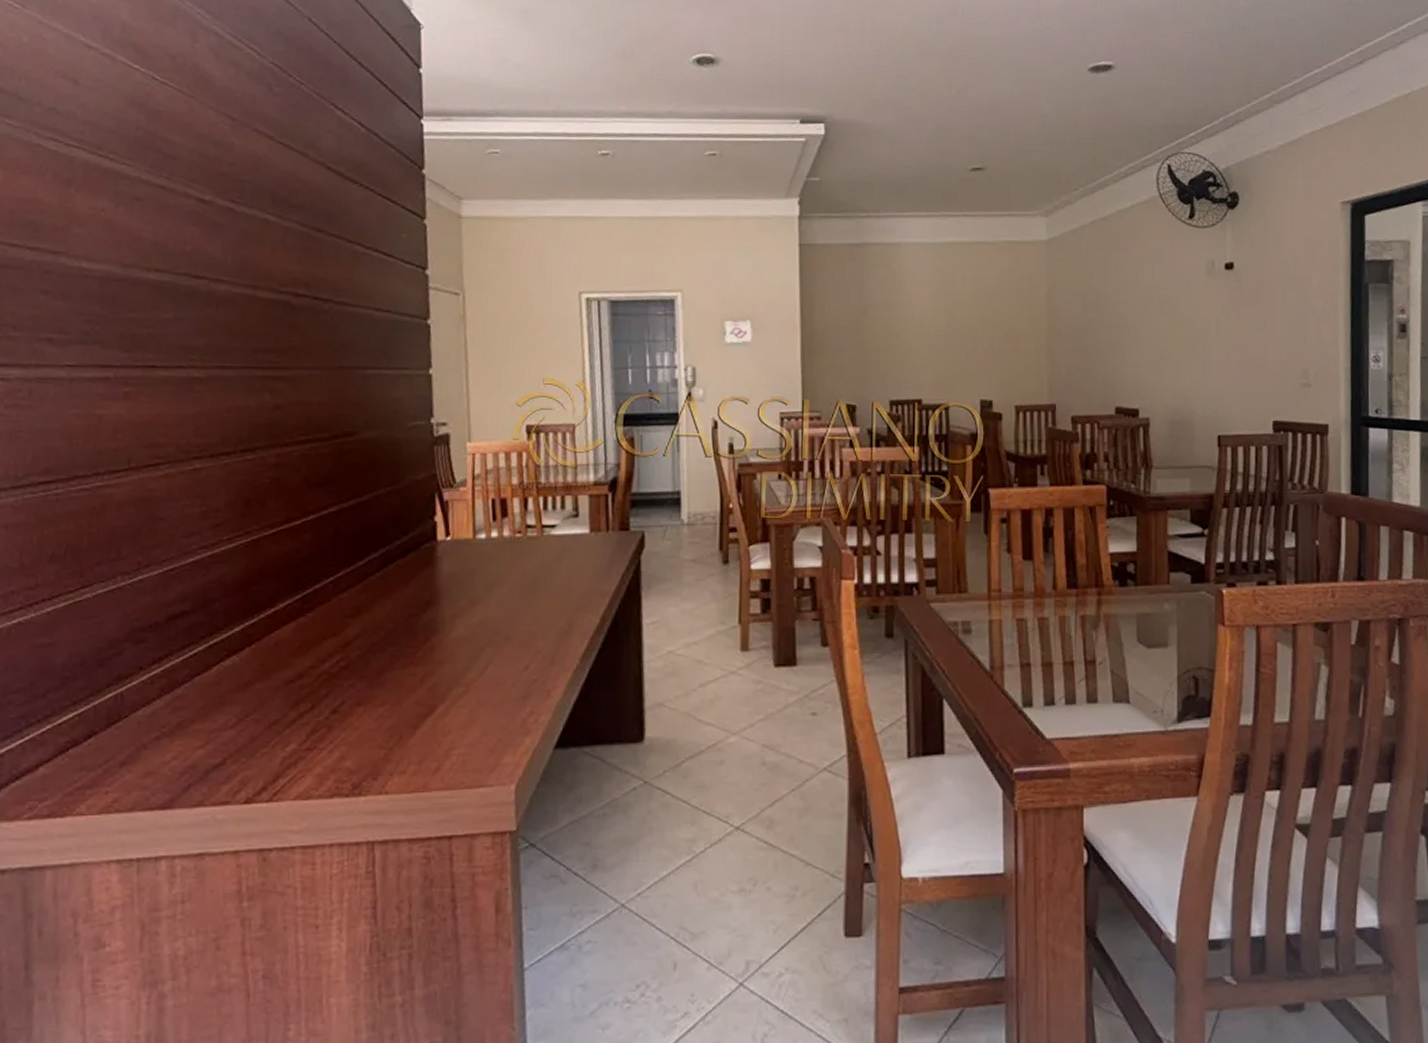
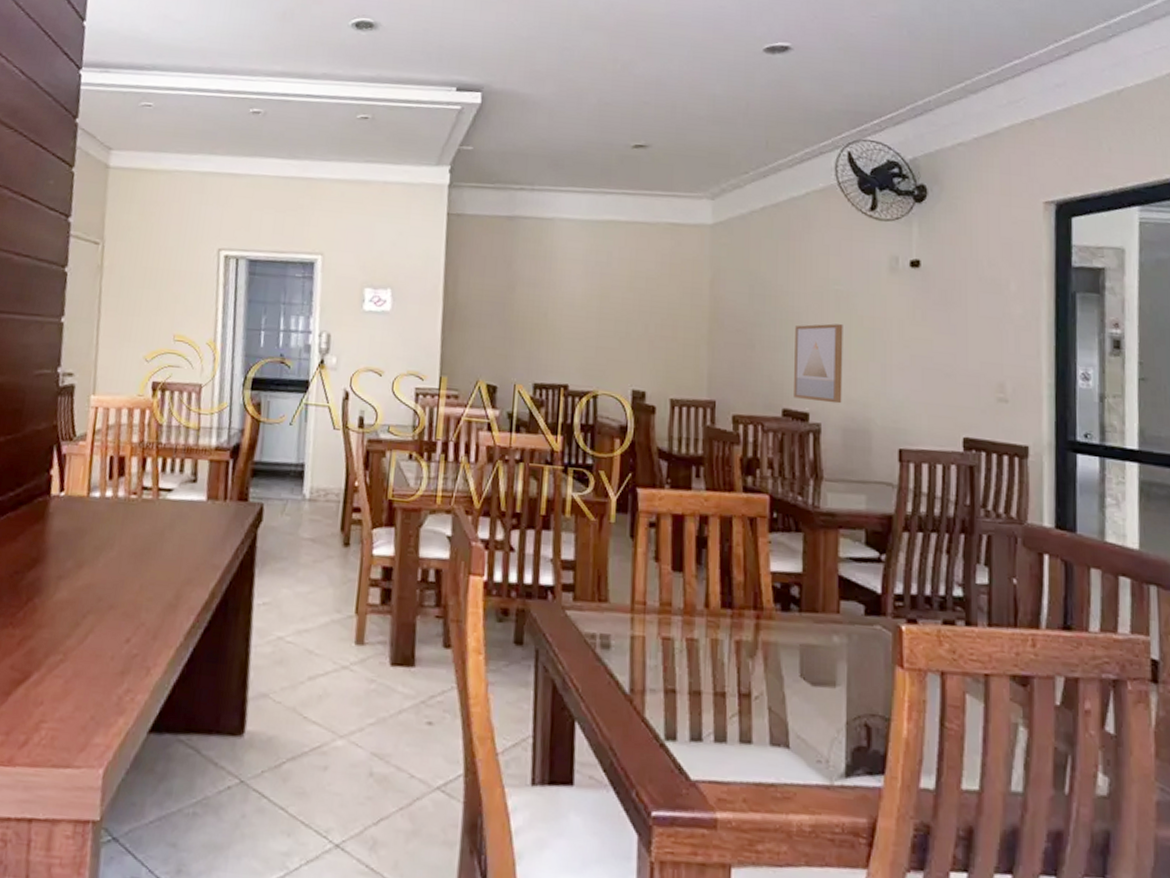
wall art: none [1125,326,1168,399] -> present [794,323,843,404]

